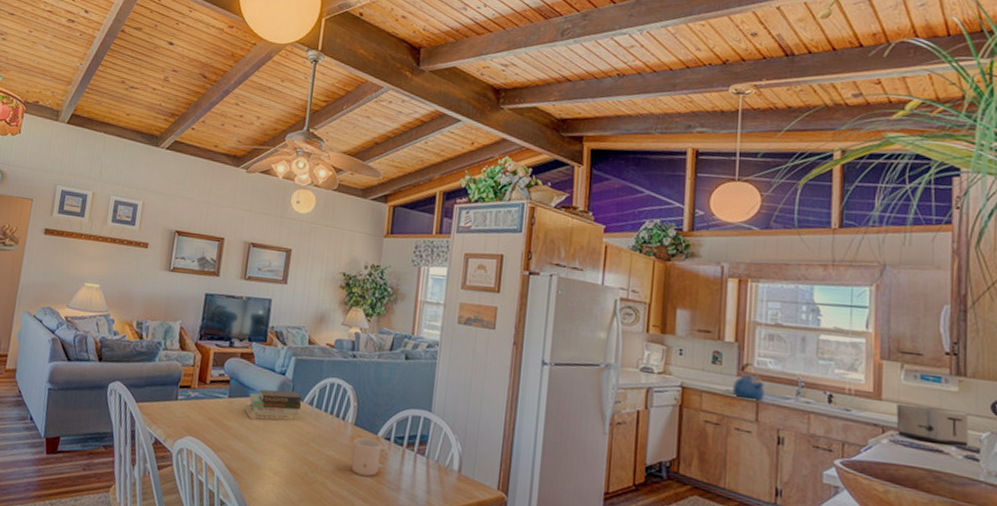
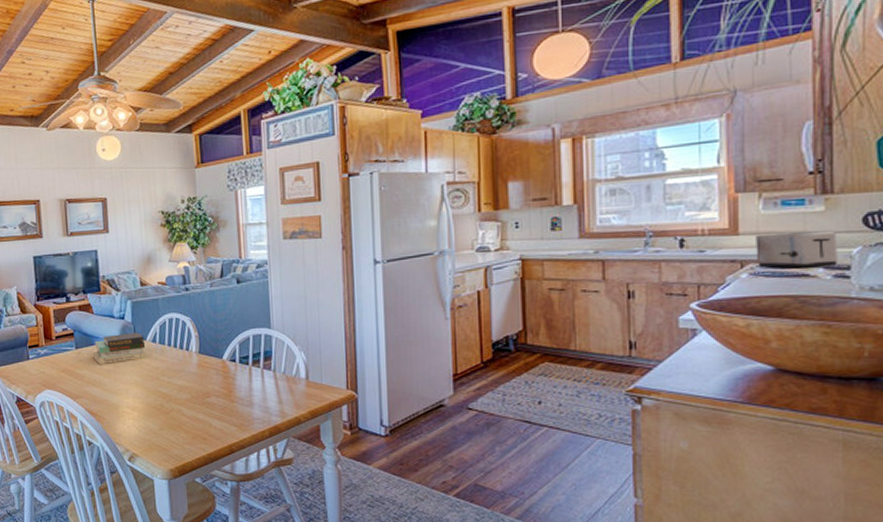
mug: present [350,437,392,476] -> none [199,363,240,397]
kettle: present [732,362,765,401] -> none [575,222,610,260]

